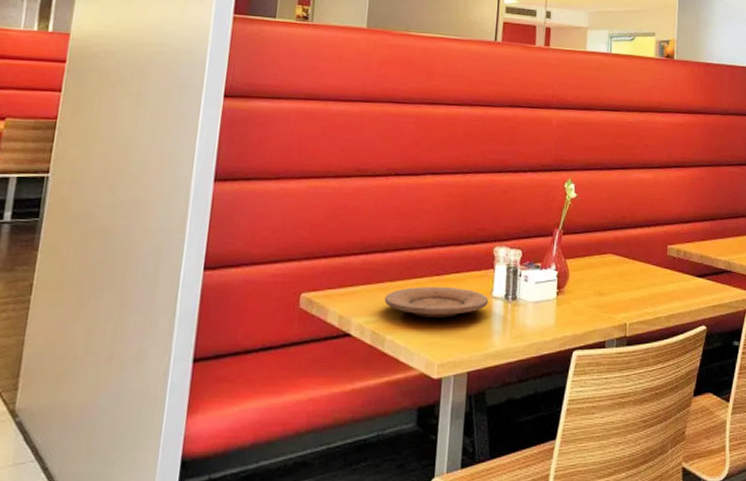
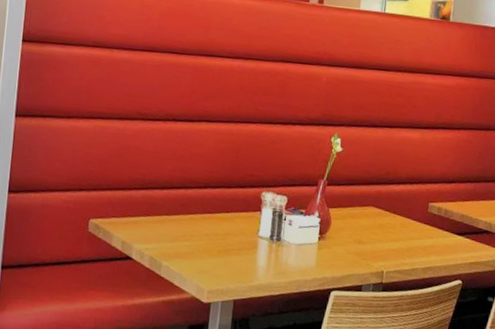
plate: present [384,286,489,317] -> none [161,221,255,251]

